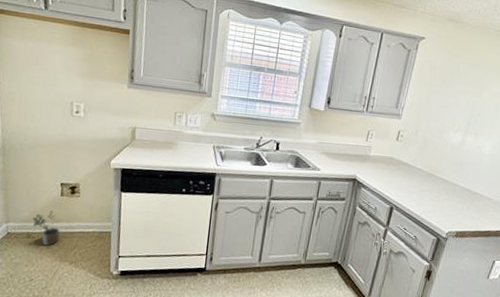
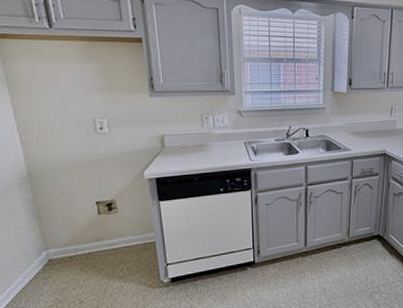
potted plant: present [33,210,61,246] -> none [73,230,104,266]

